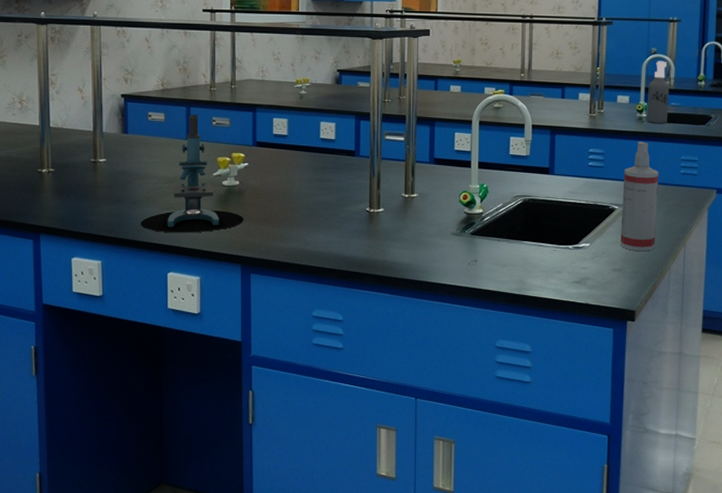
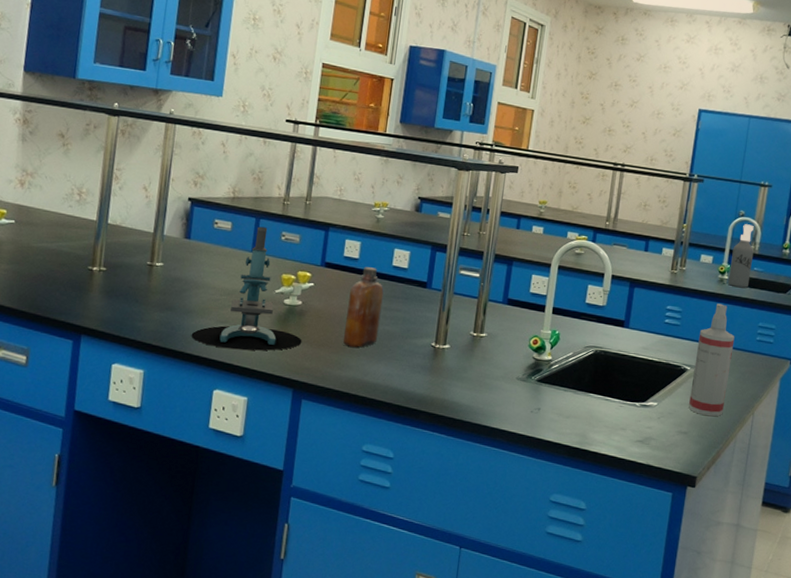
flask: none [282,142,315,219] -> present [342,267,384,348]

